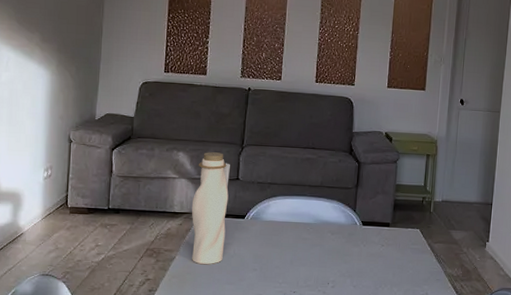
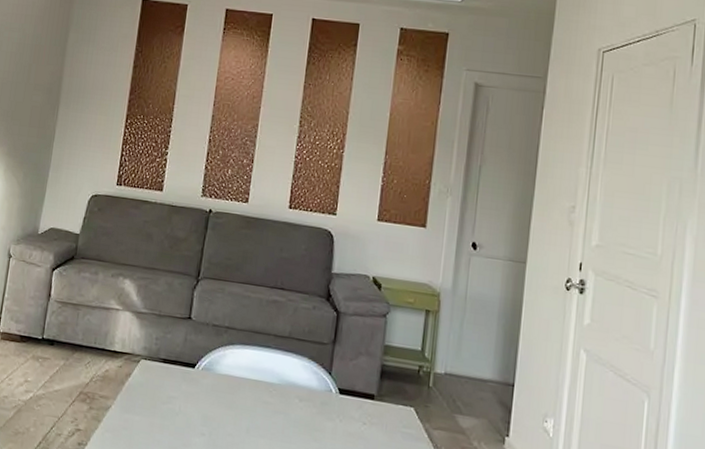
water bottle: present [191,152,230,264] -> none [130,282,182,421]

